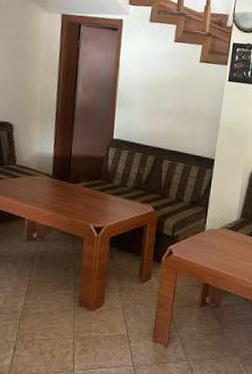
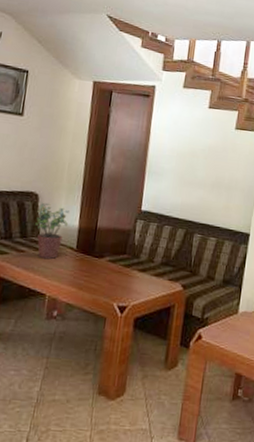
potted plant: none [11,131,44,186] -> present [35,202,69,260]

